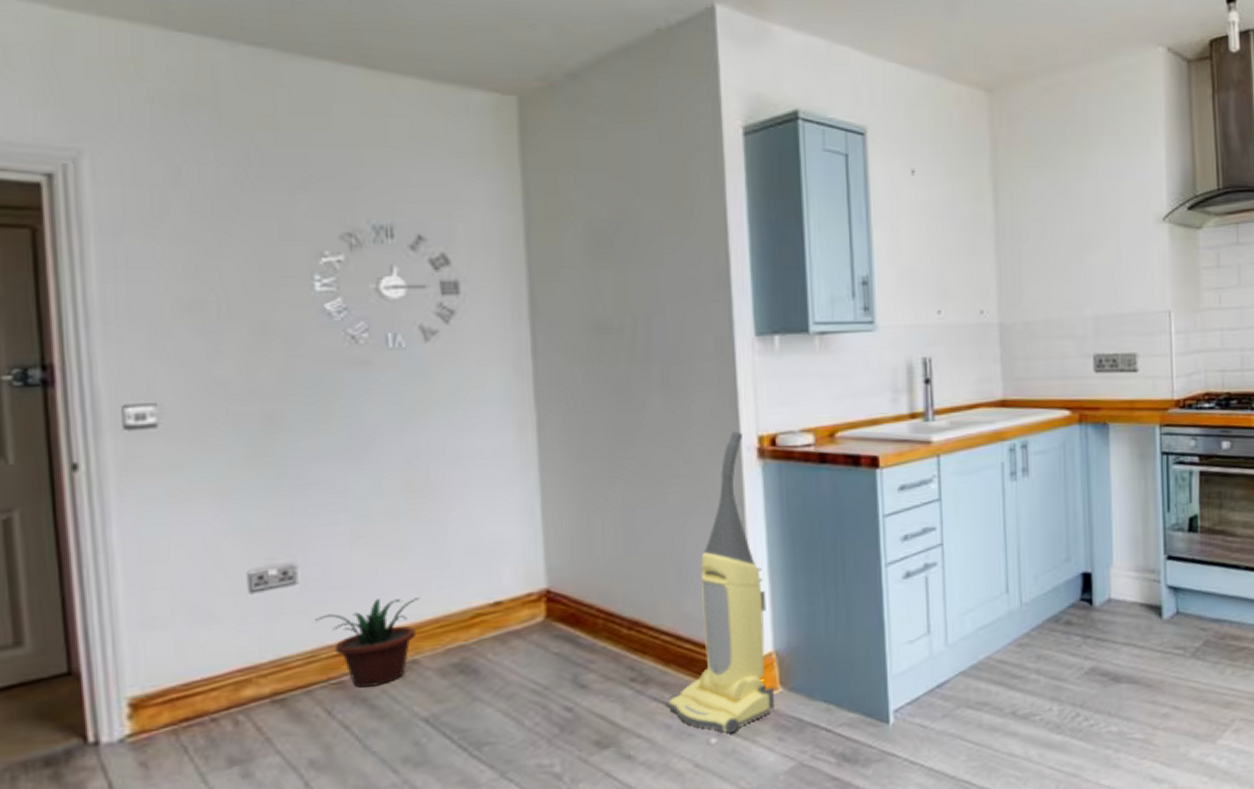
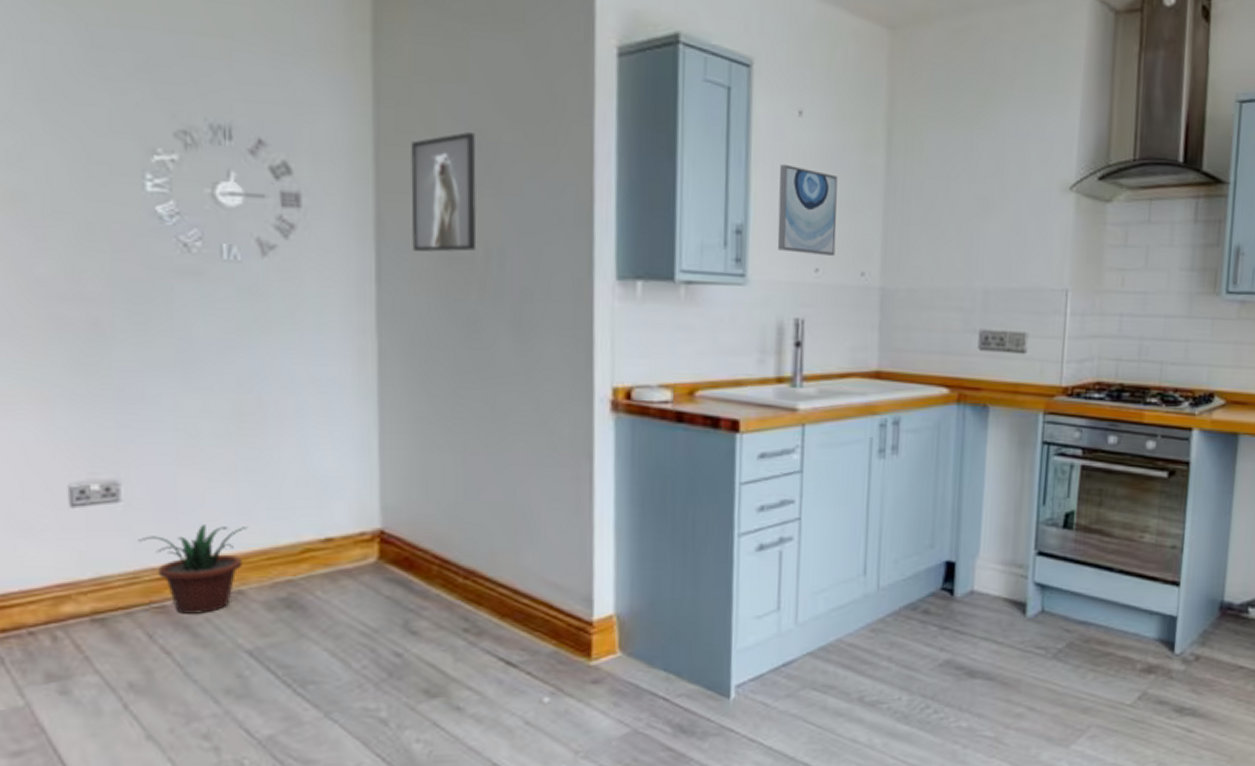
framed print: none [559,214,624,326] -> present [411,132,477,253]
vacuum cleaner: present [667,431,774,734] -> none [500,380,612,694]
wall art: none [899,218,955,298] -> present [777,163,838,256]

